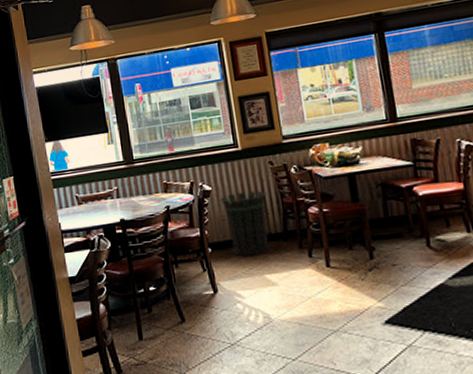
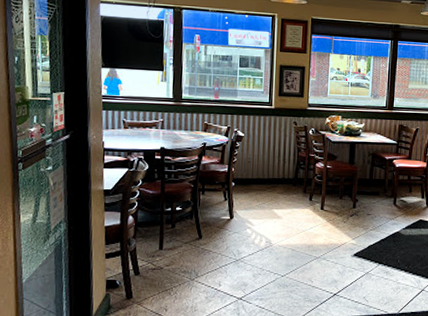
waste bin: present [220,190,270,257] -> none [250,142,287,194]

